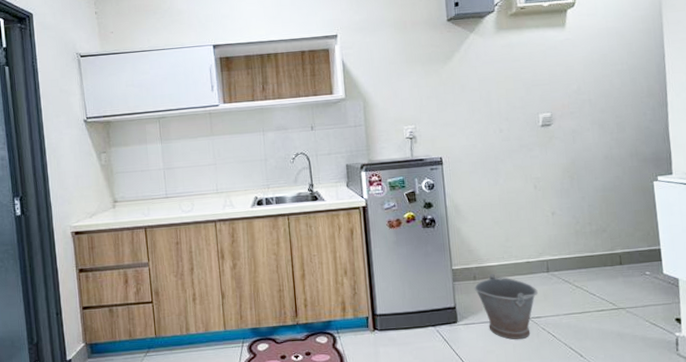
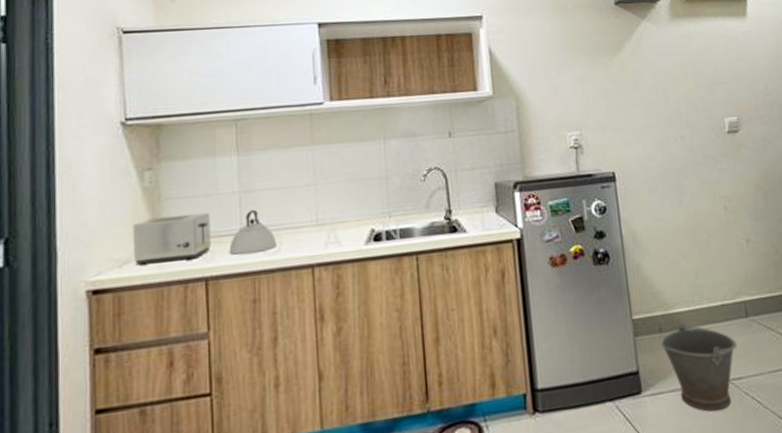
toaster: none [96,182,147,217] -> present [132,212,211,266]
kettle: none [159,181,190,212] -> present [229,209,277,256]

